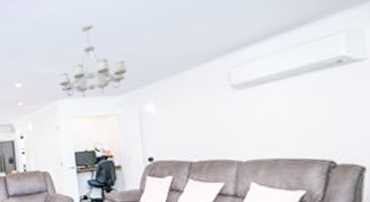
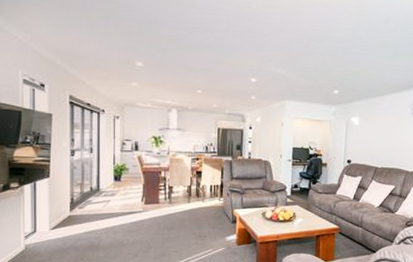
chandelier: present [59,24,127,98] -> none [289,38,344,102]

